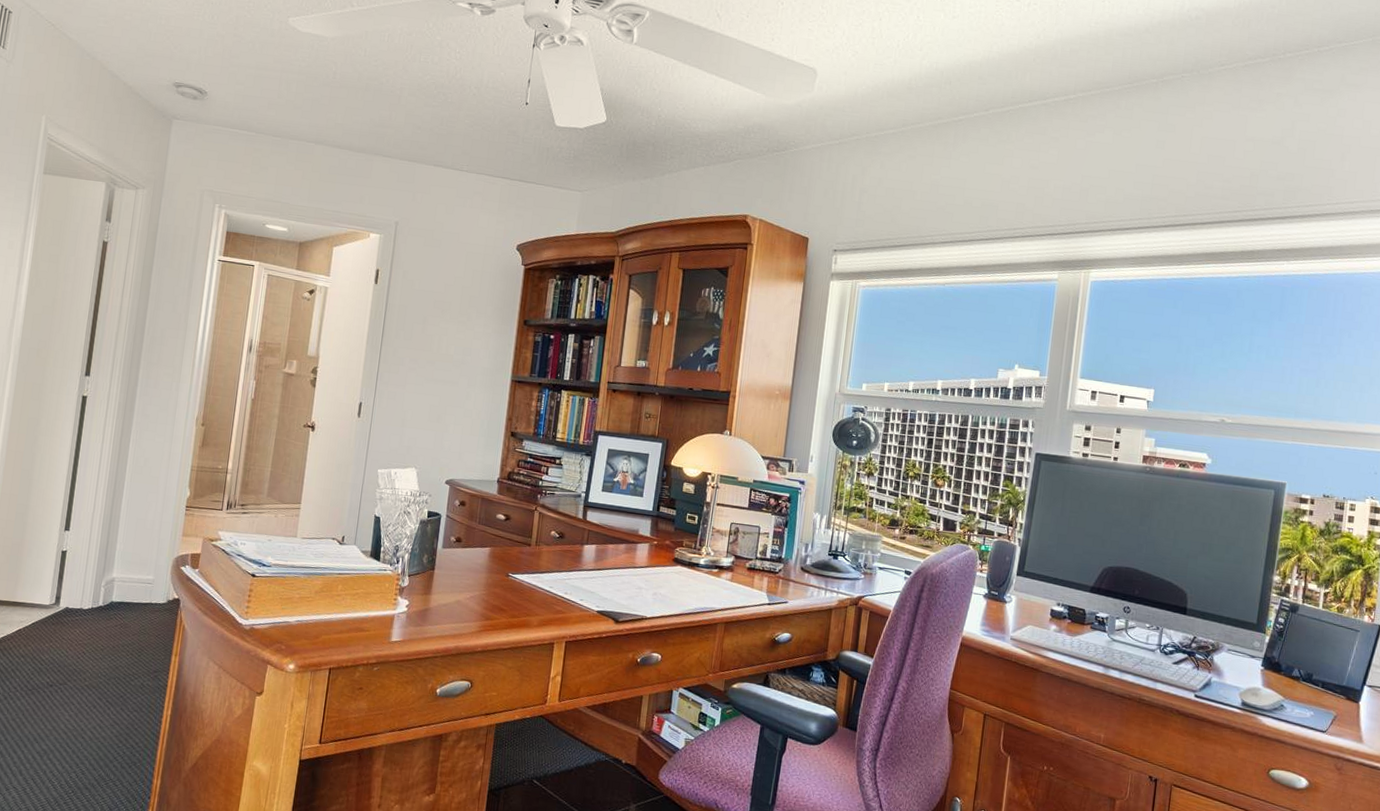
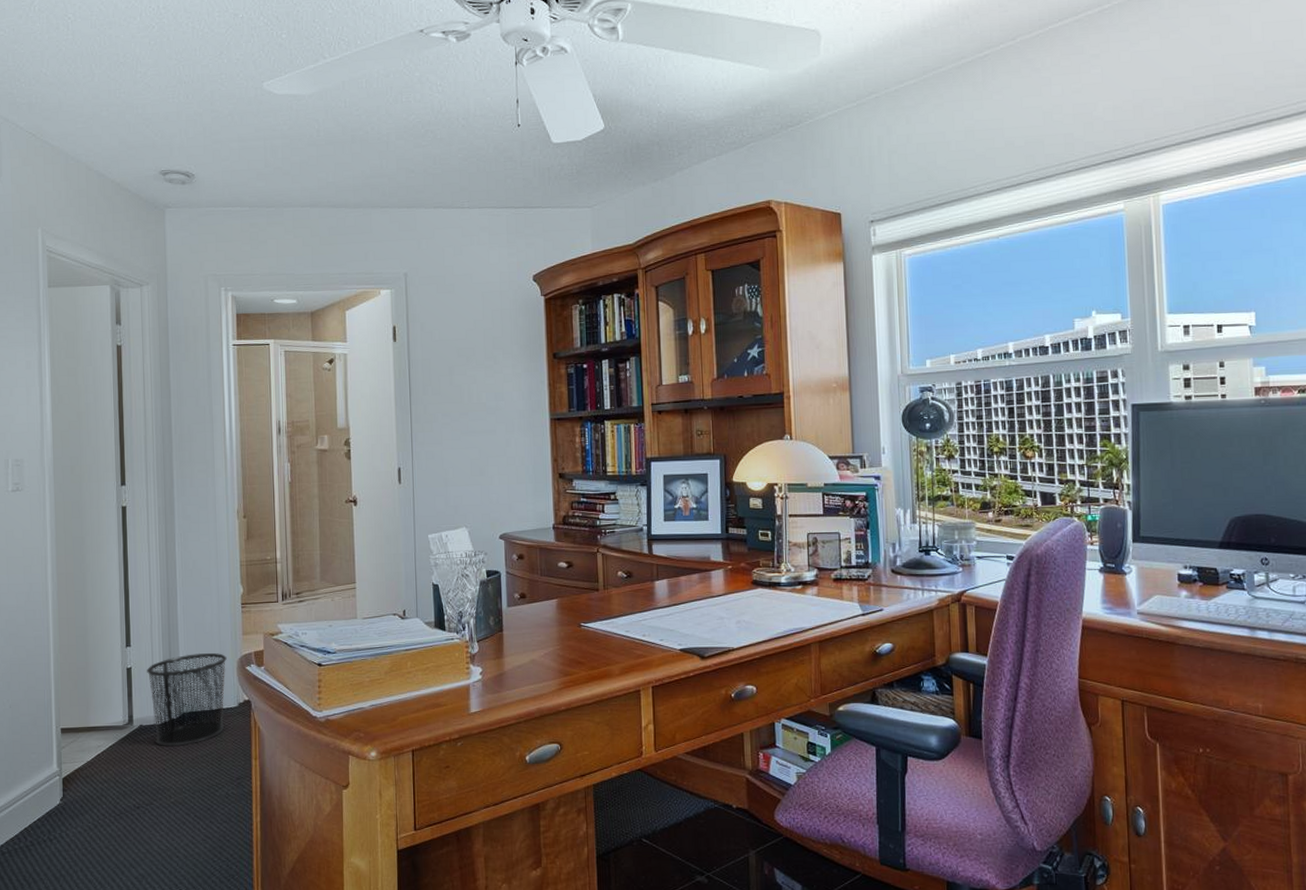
waste bin: none [79,546,163,633] -> present [147,652,227,747]

